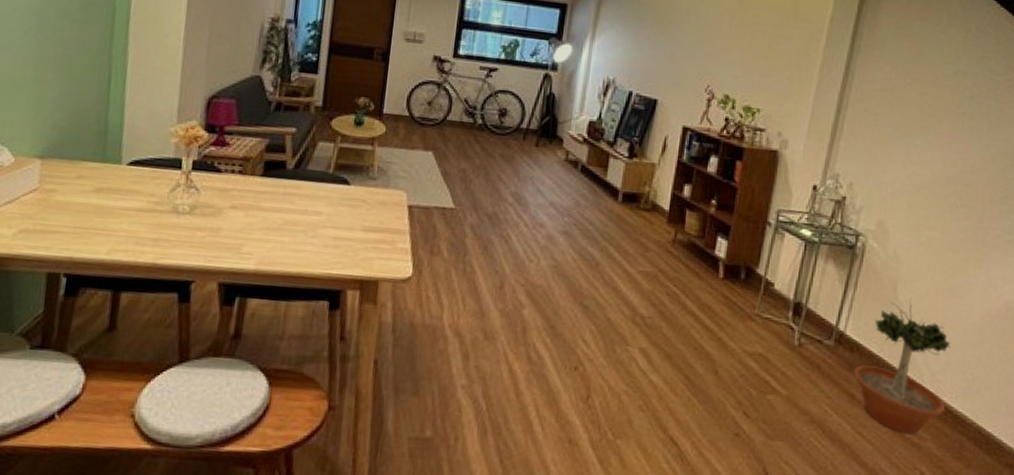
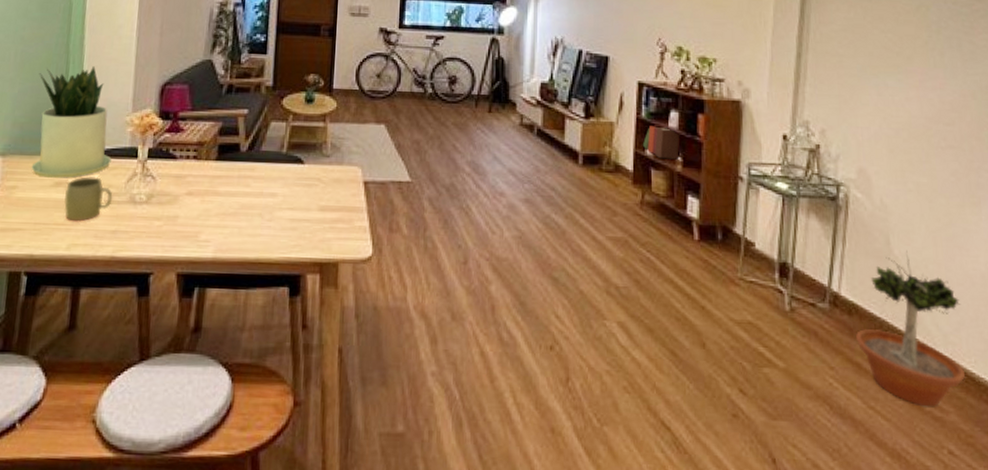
planter: none [71,73,155,185] -> present [31,66,112,178]
mug: none [105,184,156,228] -> present [64,176,113,222]
books: none [680,169,718,203] -> present [642,126,680,160]

